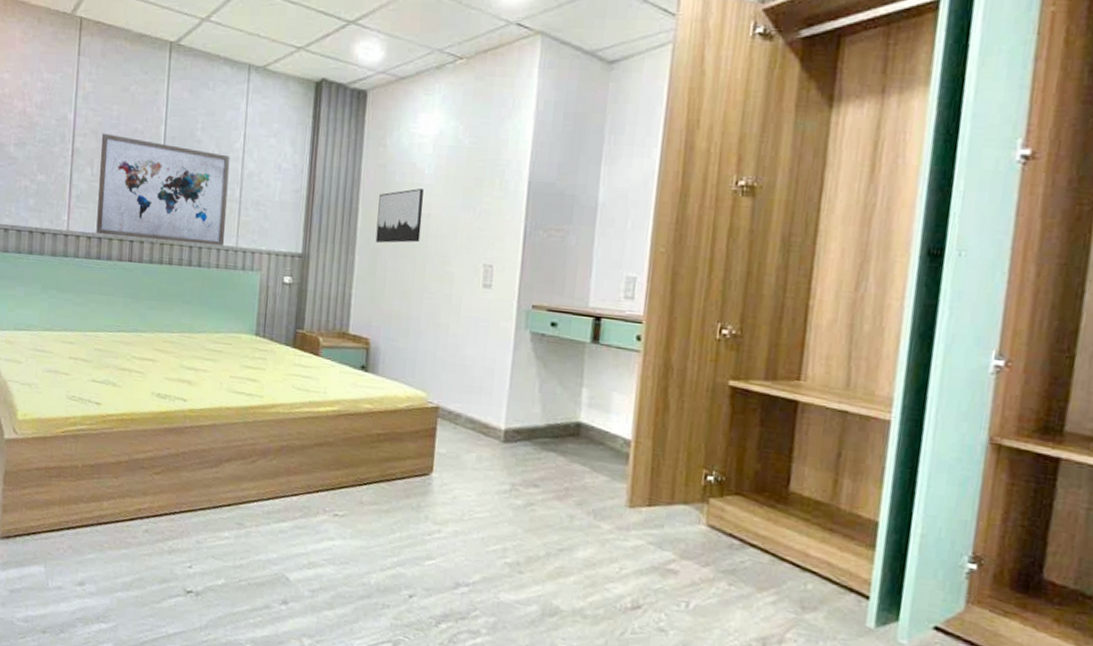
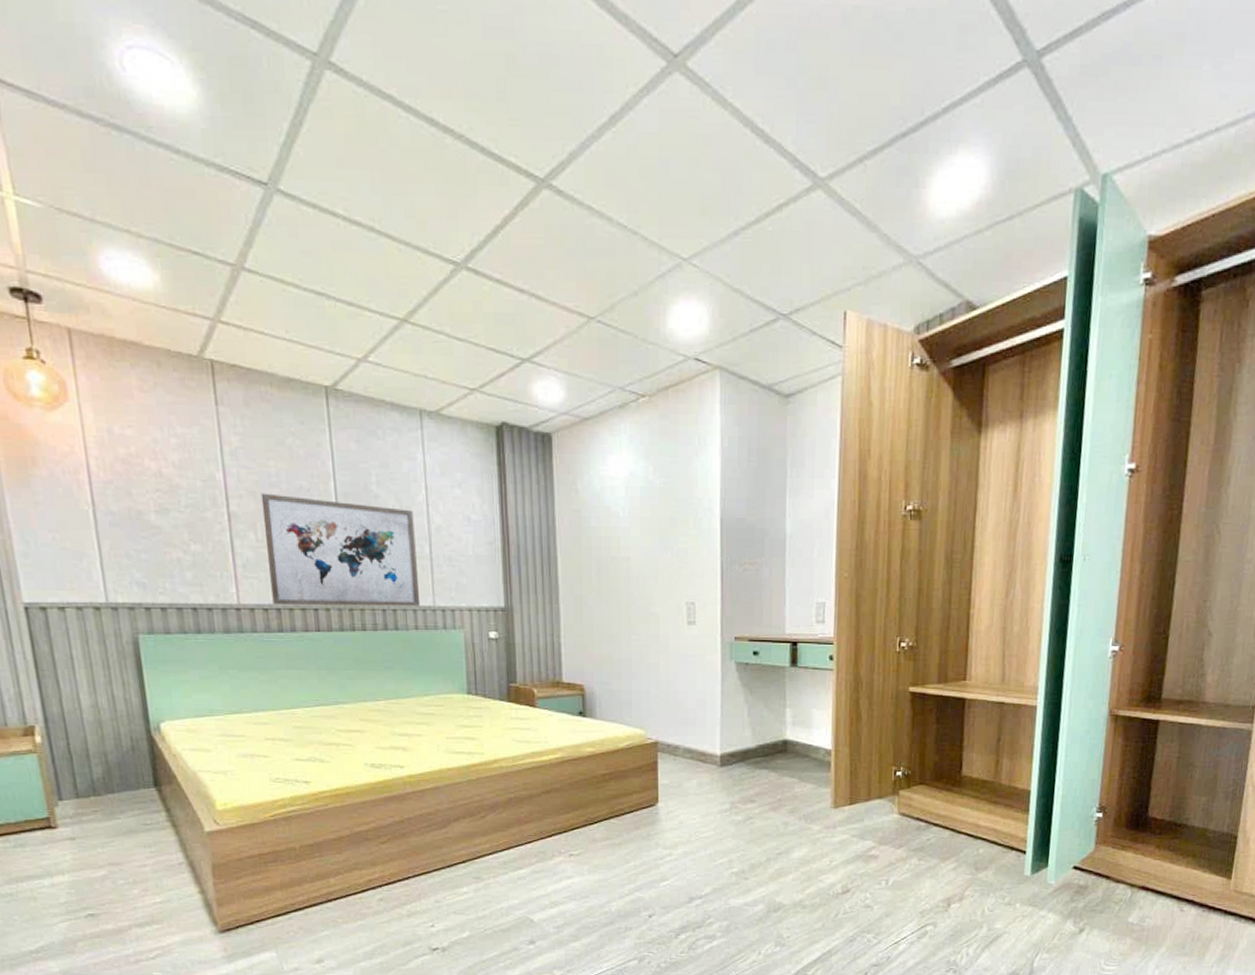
wall art: present [375,188,424,243] -> none [577,532,622,589]

